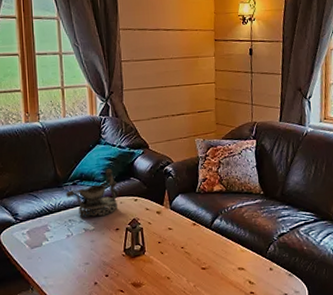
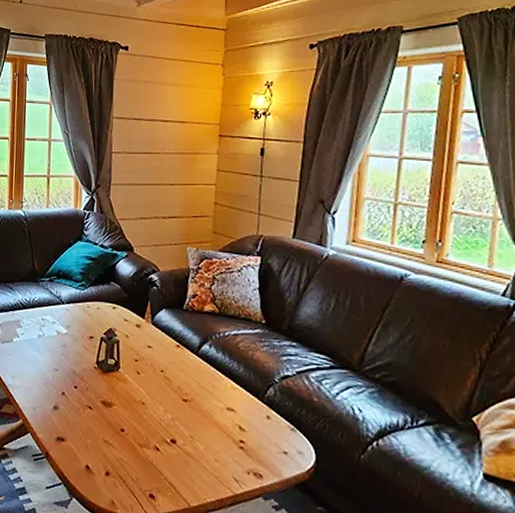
decorative bowl: present [65,169,119,217] -> none [41,269,97,321]

